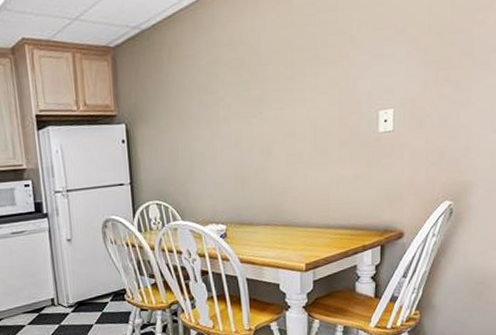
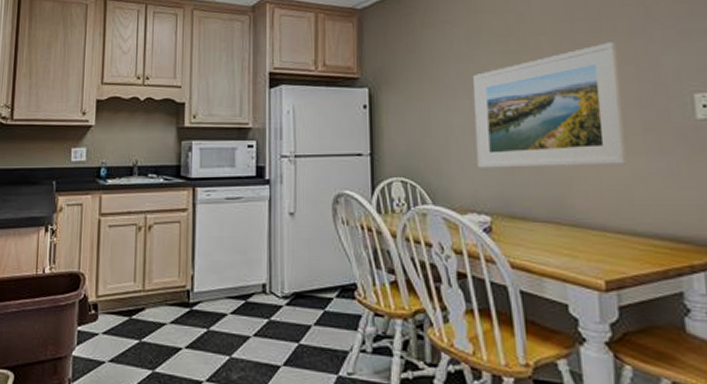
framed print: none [212,69,327,187] -> present [473,42,627,168]

